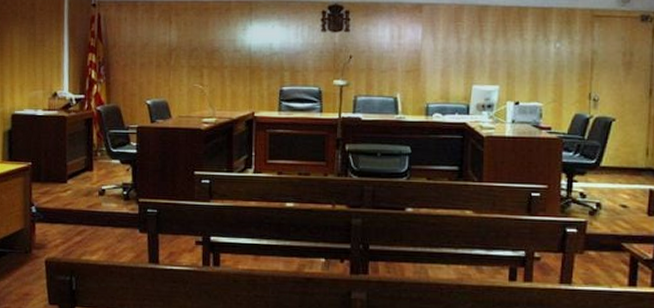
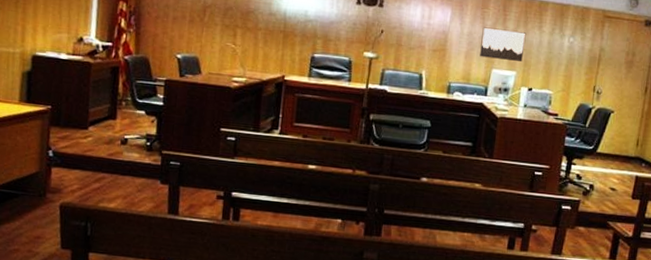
wall art: none [457,41,507,74] -> present [480,27,526,62]

